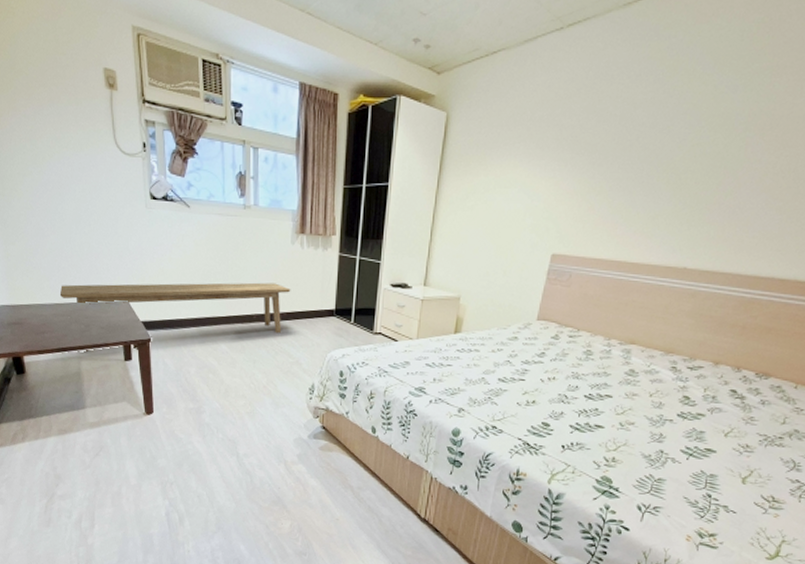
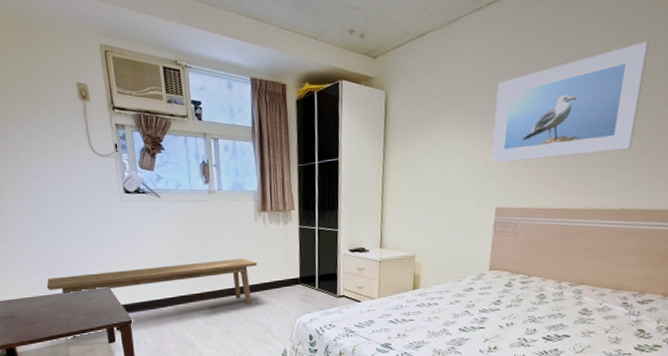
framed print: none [553,85,738,206] -> present [491,41,649,164]

